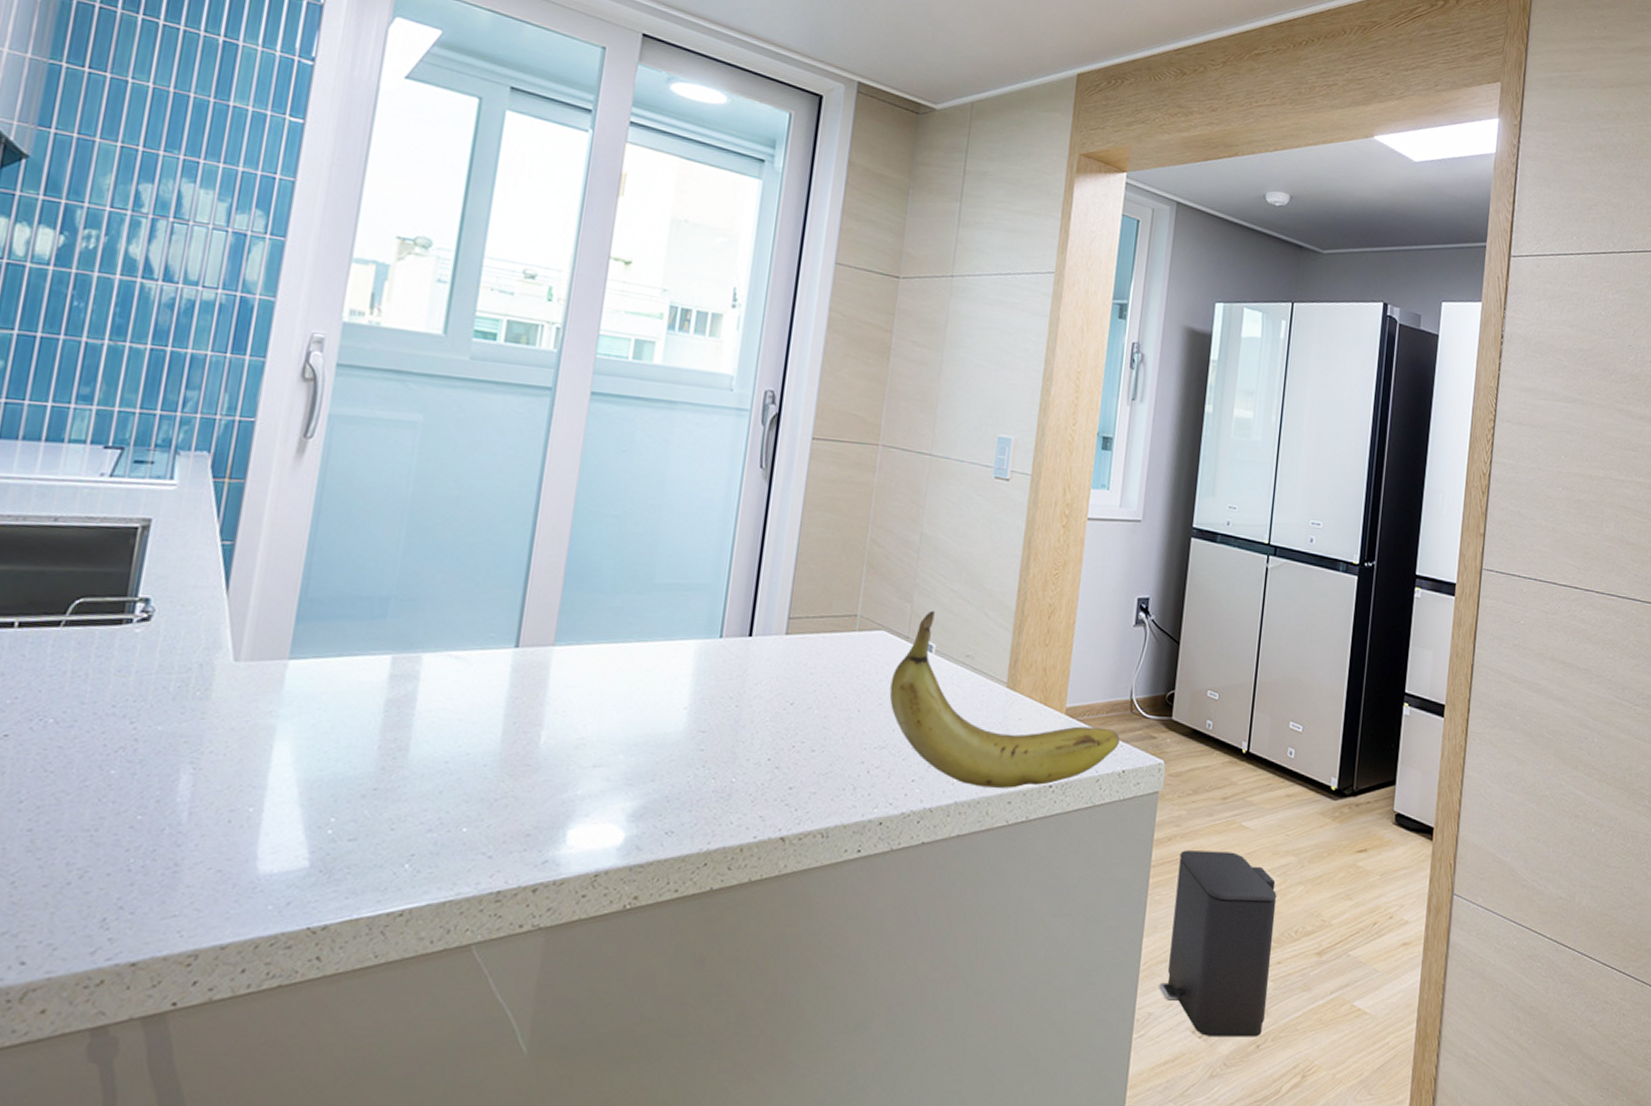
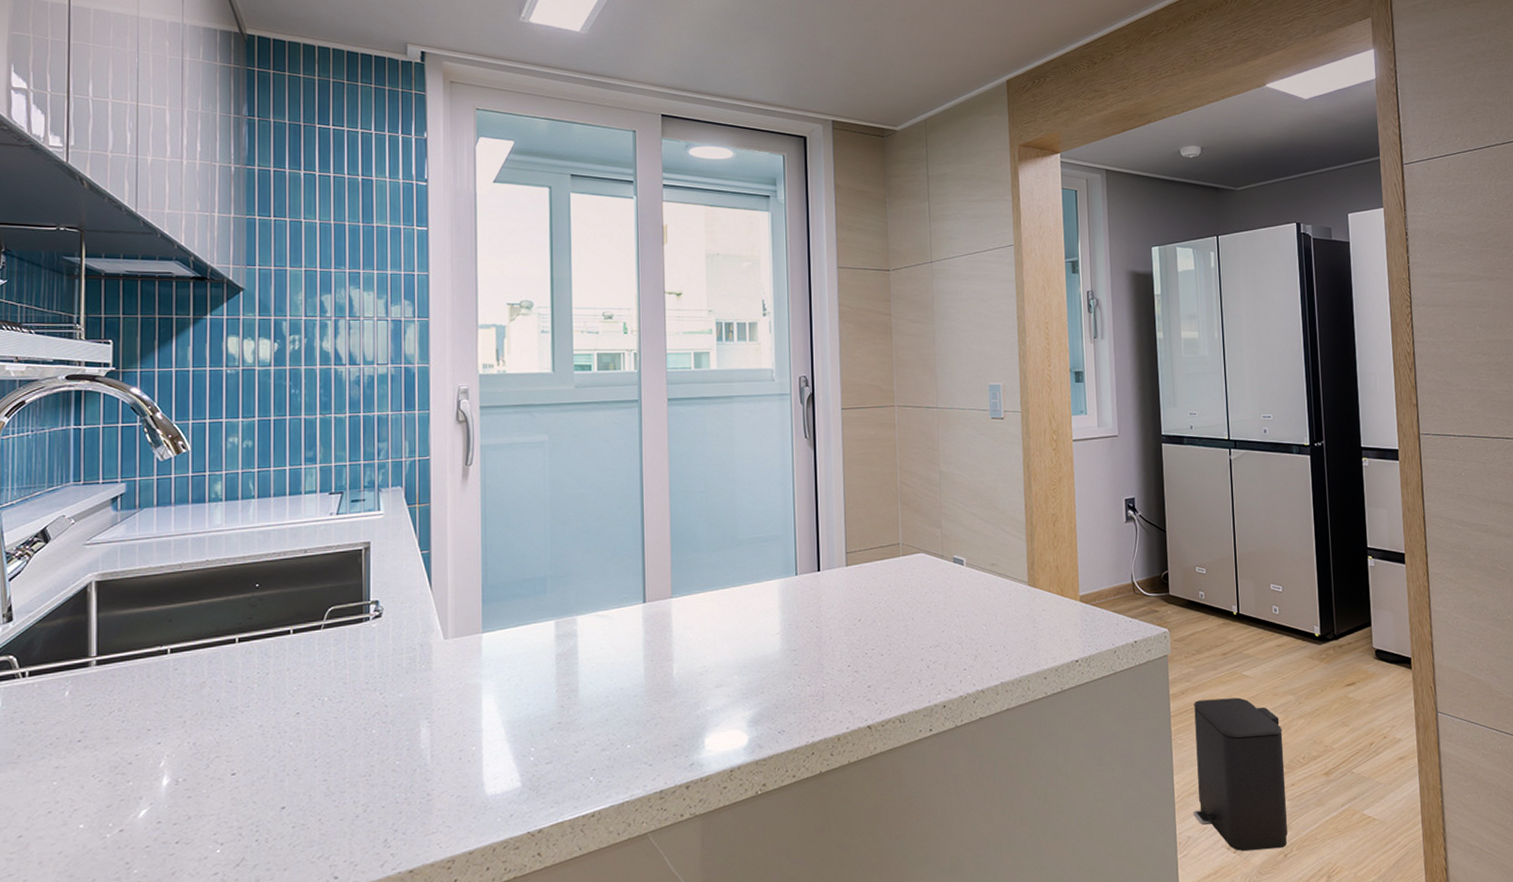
fruit: present [889,610,1120,788] -> none [934,531,1128,668]

